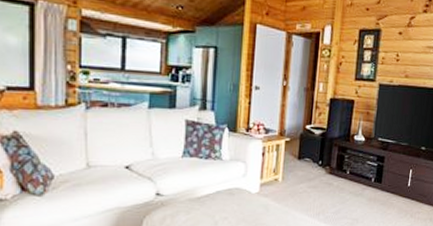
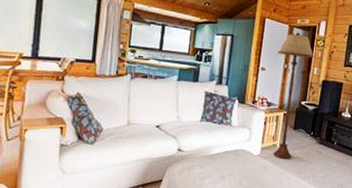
floor lamp: none [274,40,319,196] -> present [273,32,314,160]

